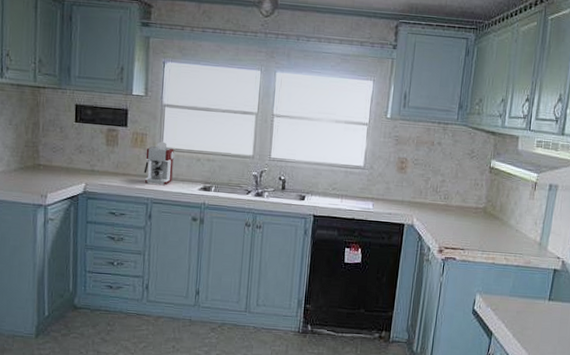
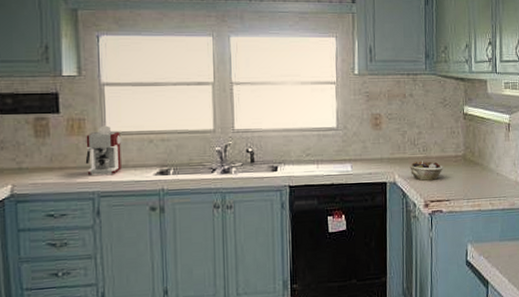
succulent planter: none [429,207,462,228] -> present [410,160,443,181]

